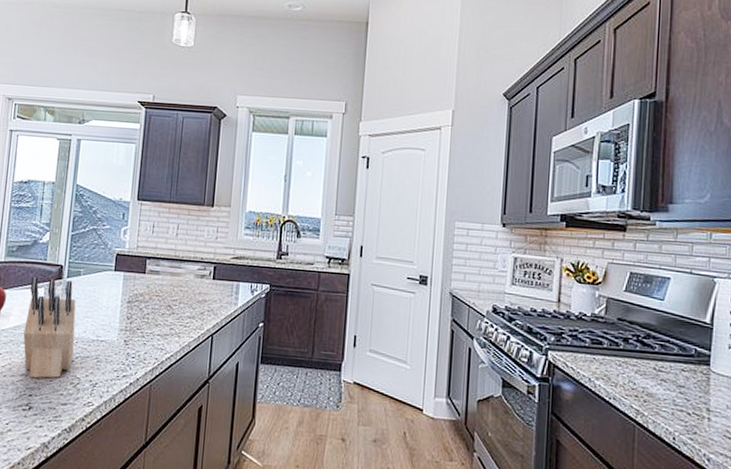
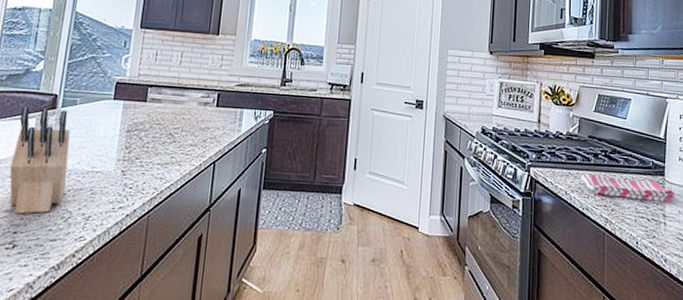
dish towel: none [607,359,722,395] -> present [581,173,674,202]

